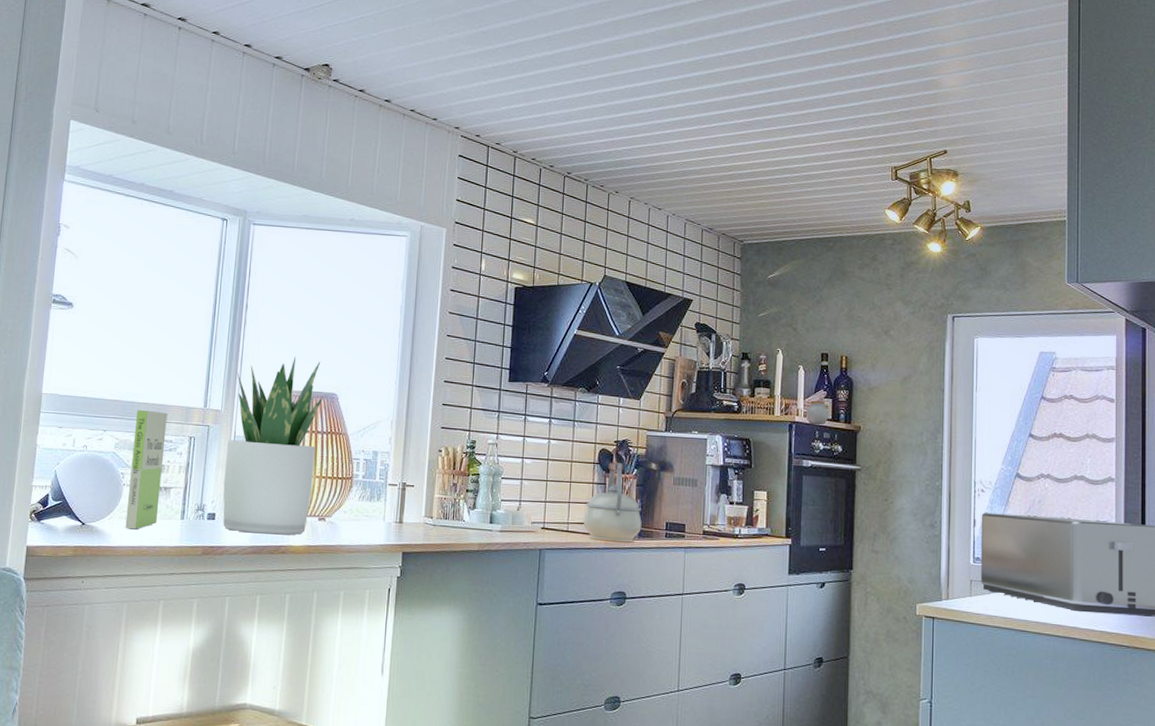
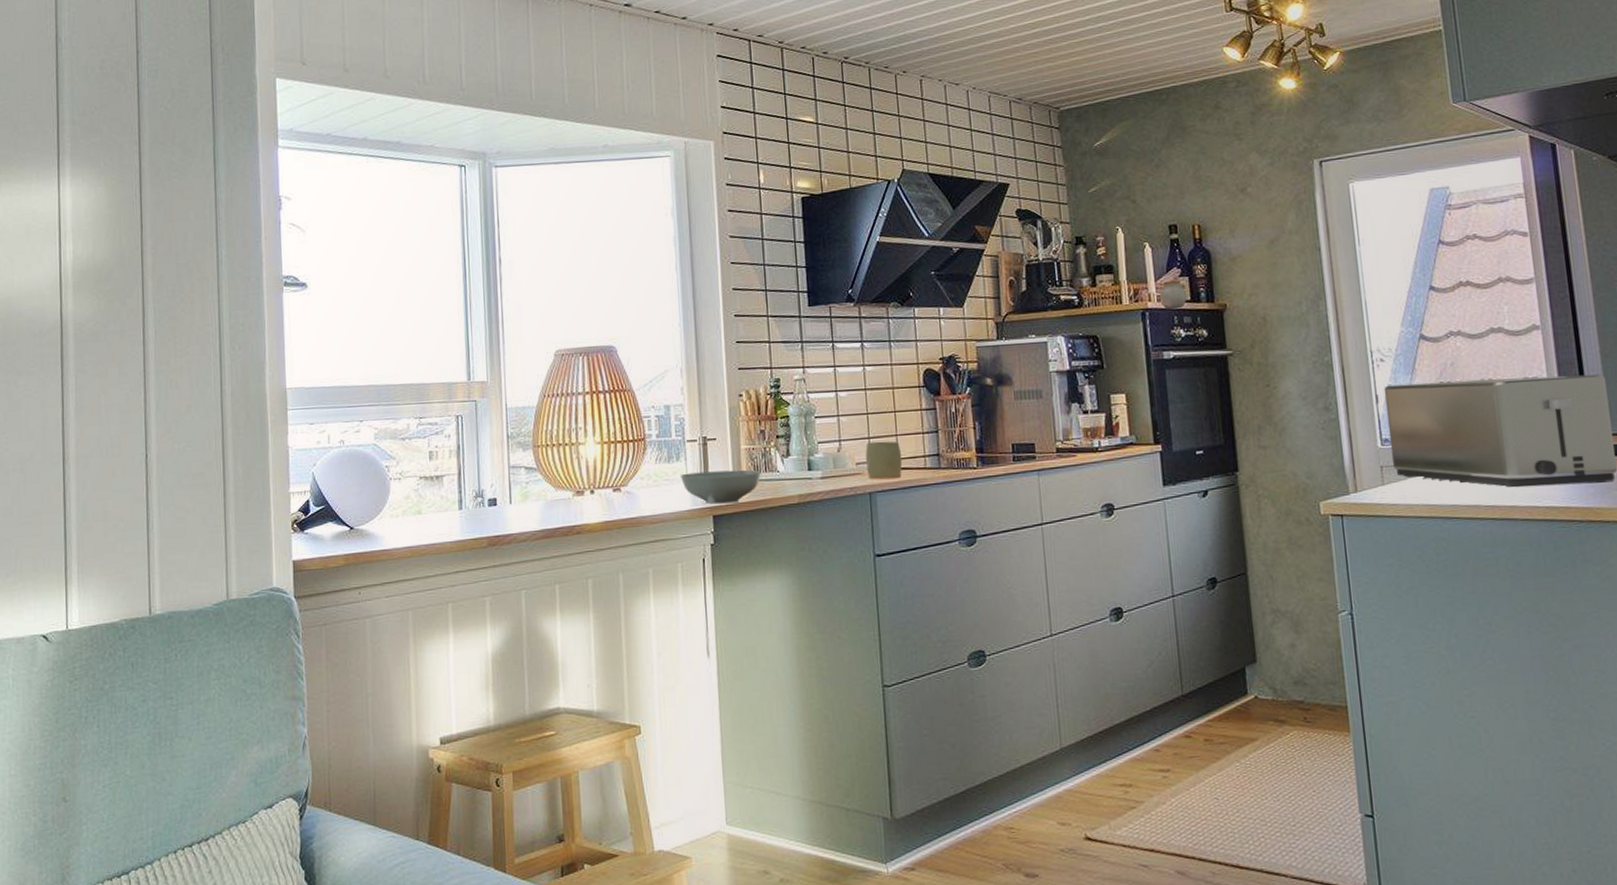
book: present [125,409,168,530] -> none [394,392,433,528]
planter: present [223,356,323,535] -> none [499,310,602,516]
bowl: none [378,512,449,543] -> present [680,469,762,504]
mug: none [540,505,572,540] -> present [865,441,903,480]
kettle: present [583,461,642,544] -> none [915,382,984,476]

